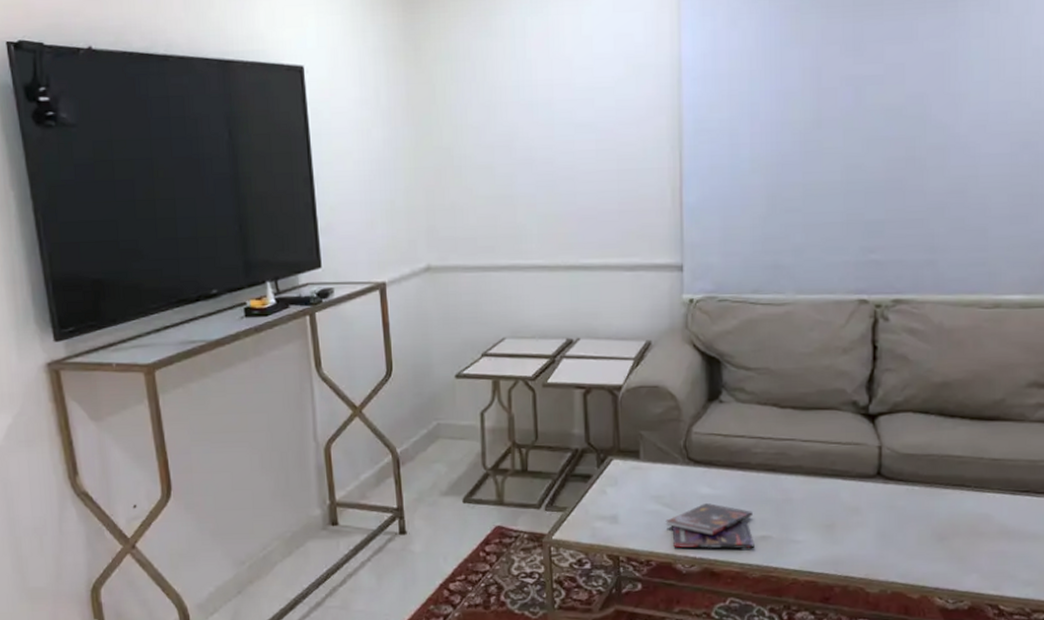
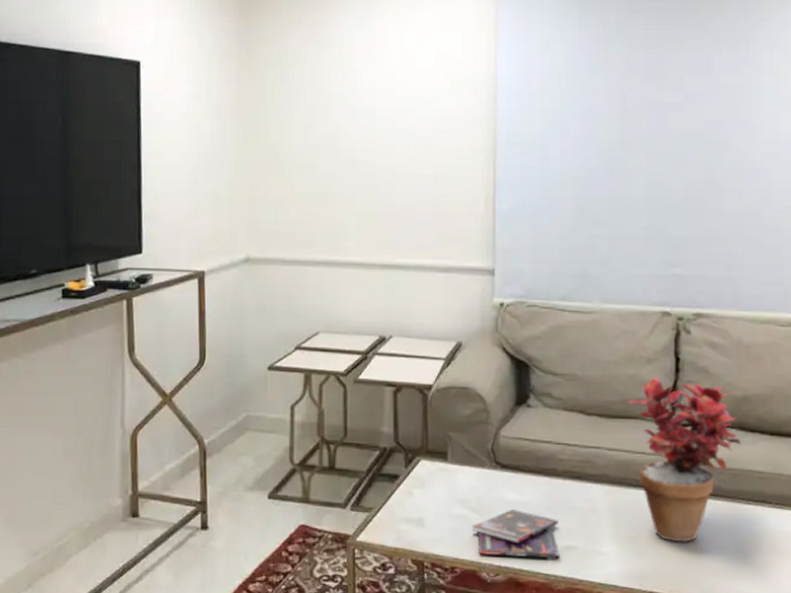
potted plant: none [823,365,941,528] -> present [628,376,742,542]

